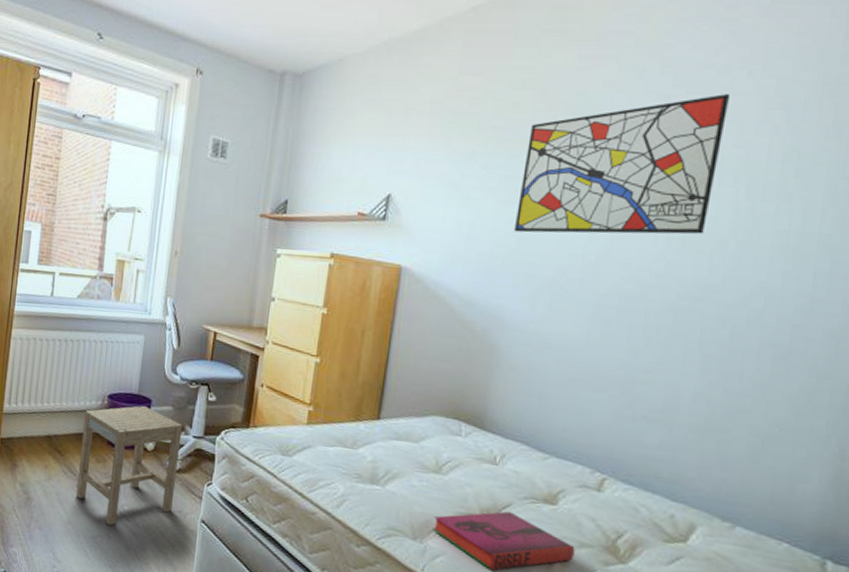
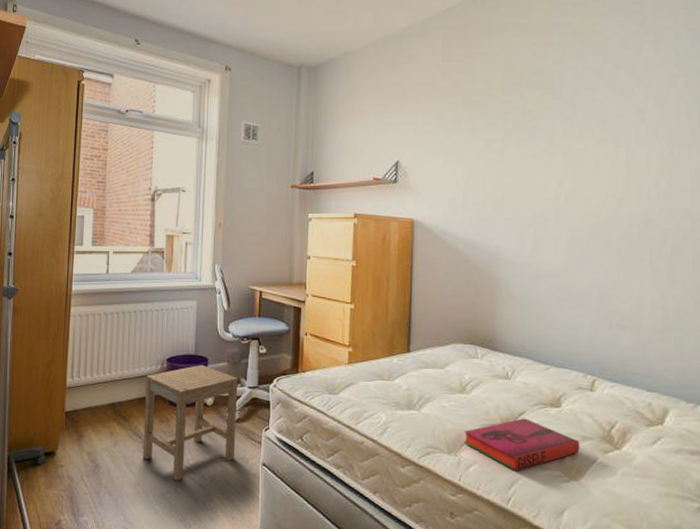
wall art: present [513,94,729,235] -> none [499,68,645,184]

